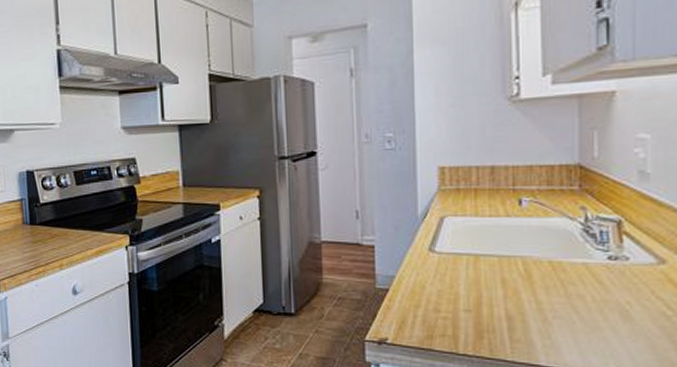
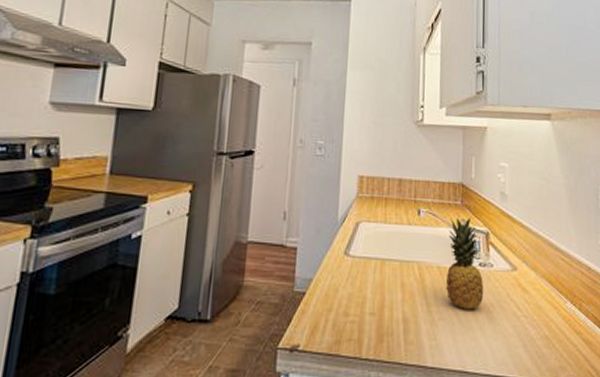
fruit: none [562,204,616,308] -> present [446,217,484,310]

